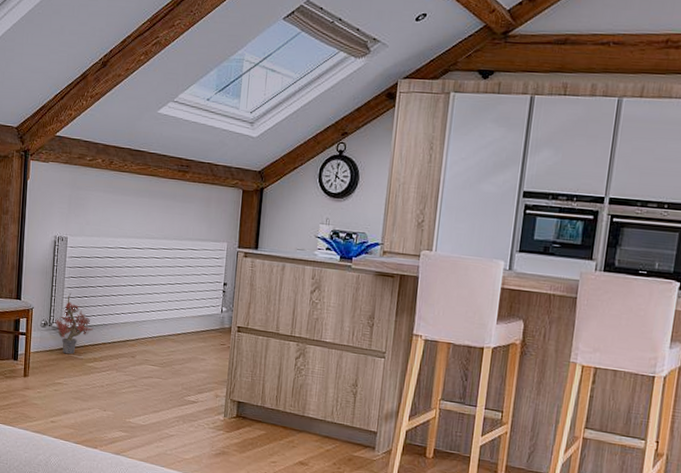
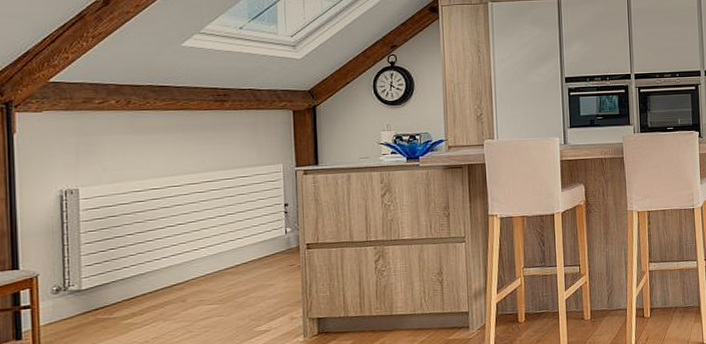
potted plant: present [55,292,94,355] -> none [71,248,127,318]

